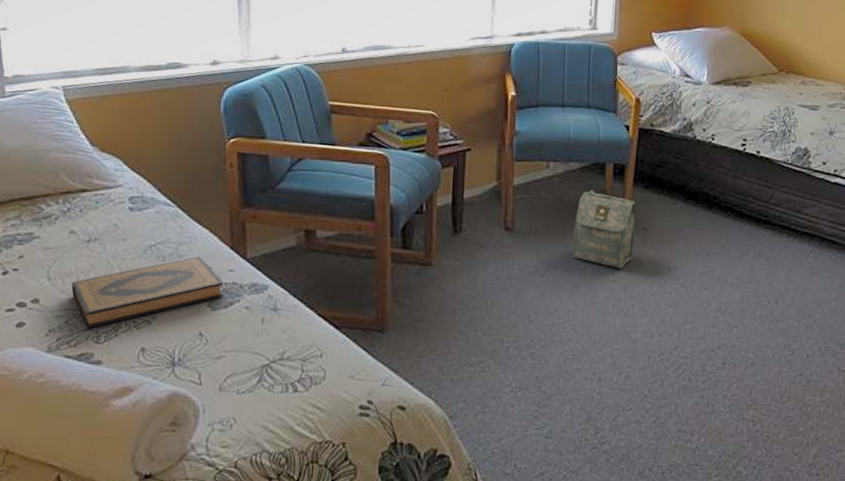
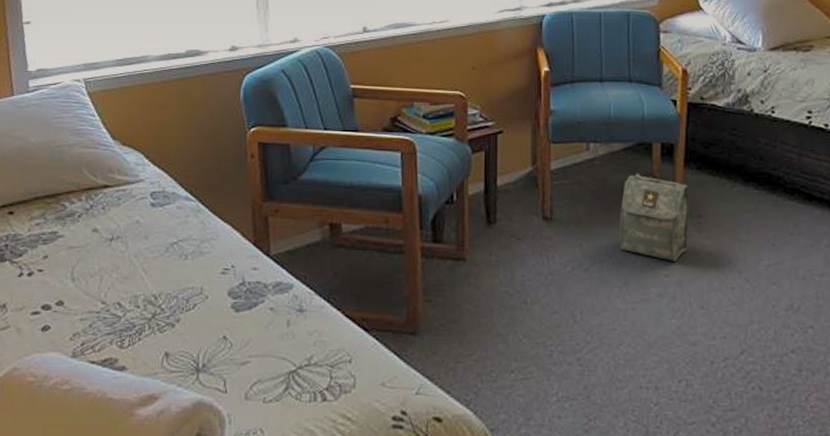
hardback book: present [71,256,224,329] -> none [95,253,248,333]

